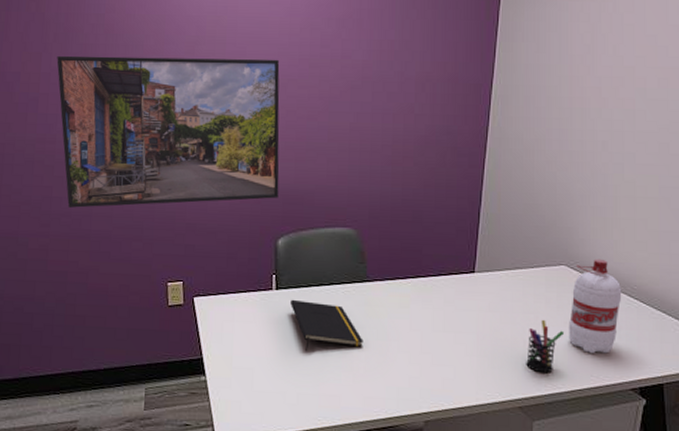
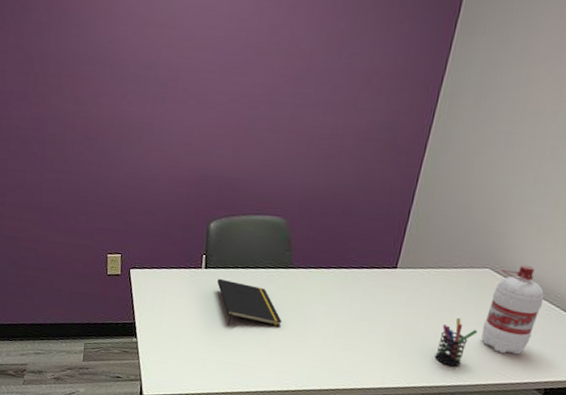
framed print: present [56,55,280,208] -> none [13,33,226,184]

